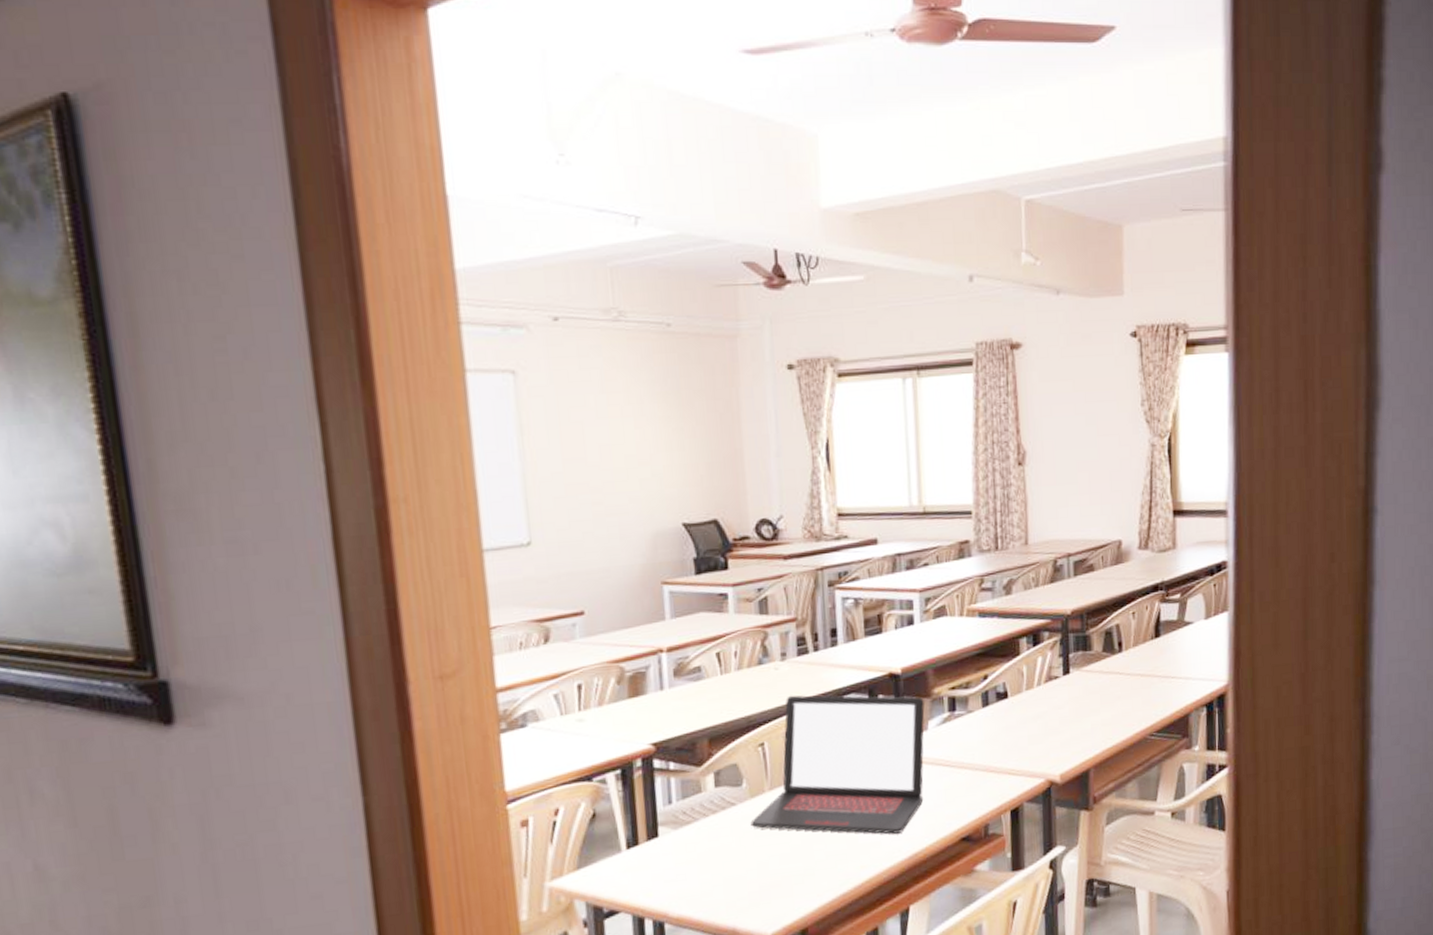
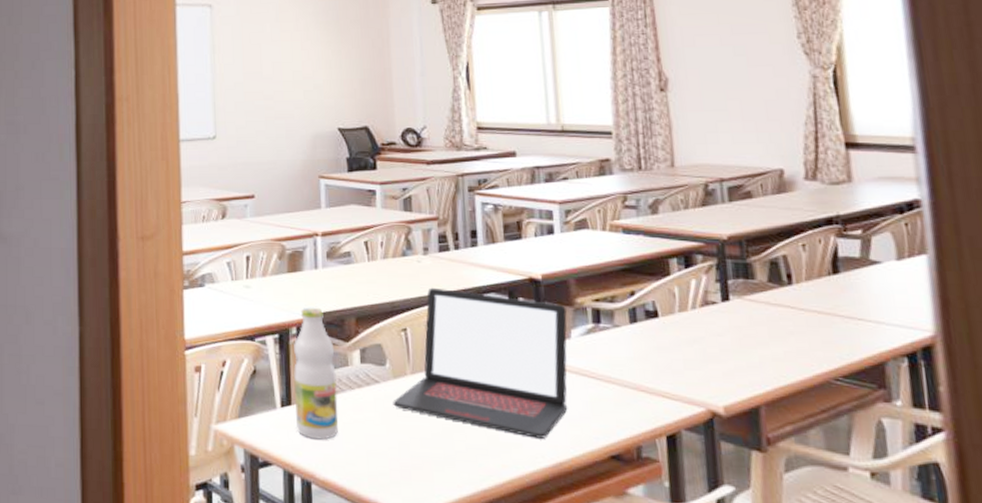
bottle: none [639,733,693,877] -> present [293,307,339,440]

